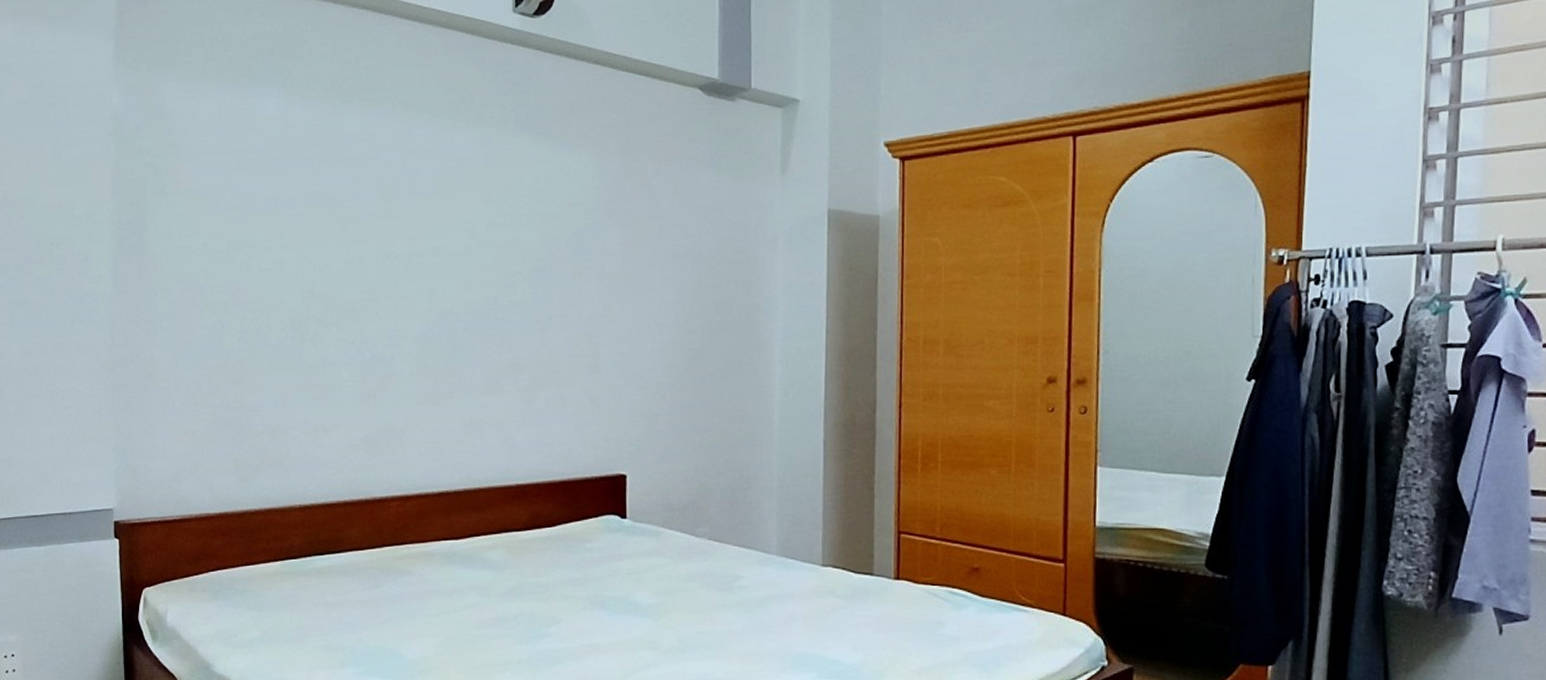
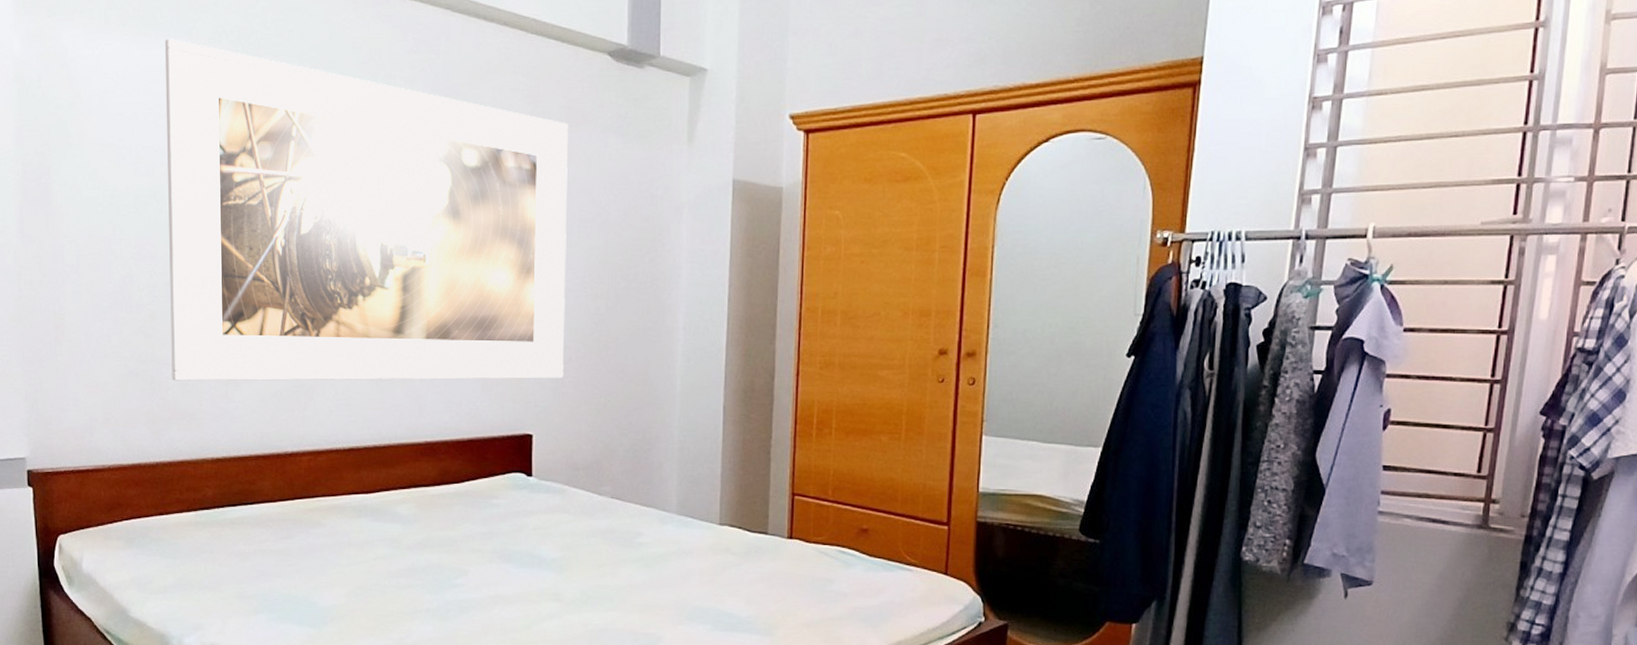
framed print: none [259,87,661,427] -> present [164,39,569,381]

